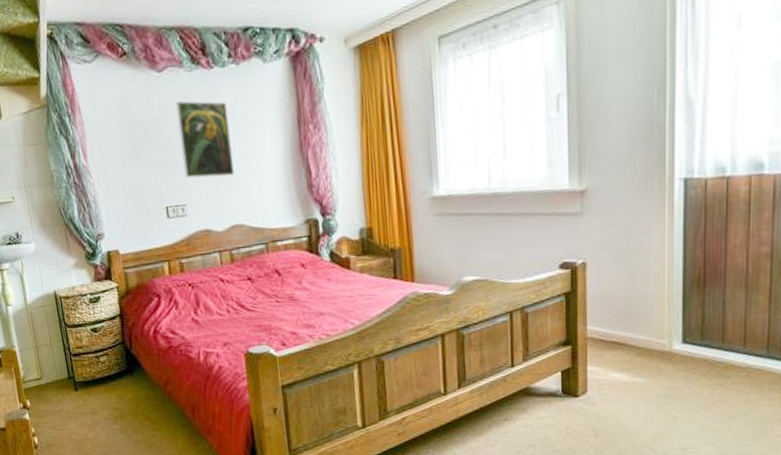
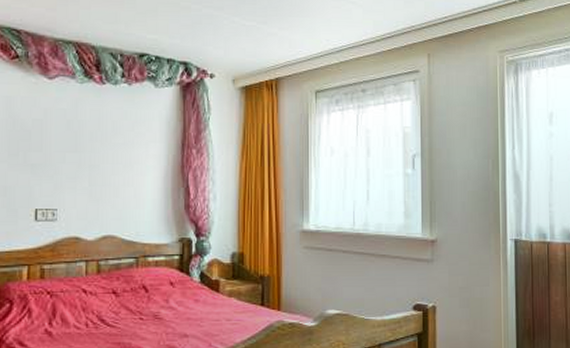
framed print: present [175,100,234,179] -> none [61,108,113,187]

